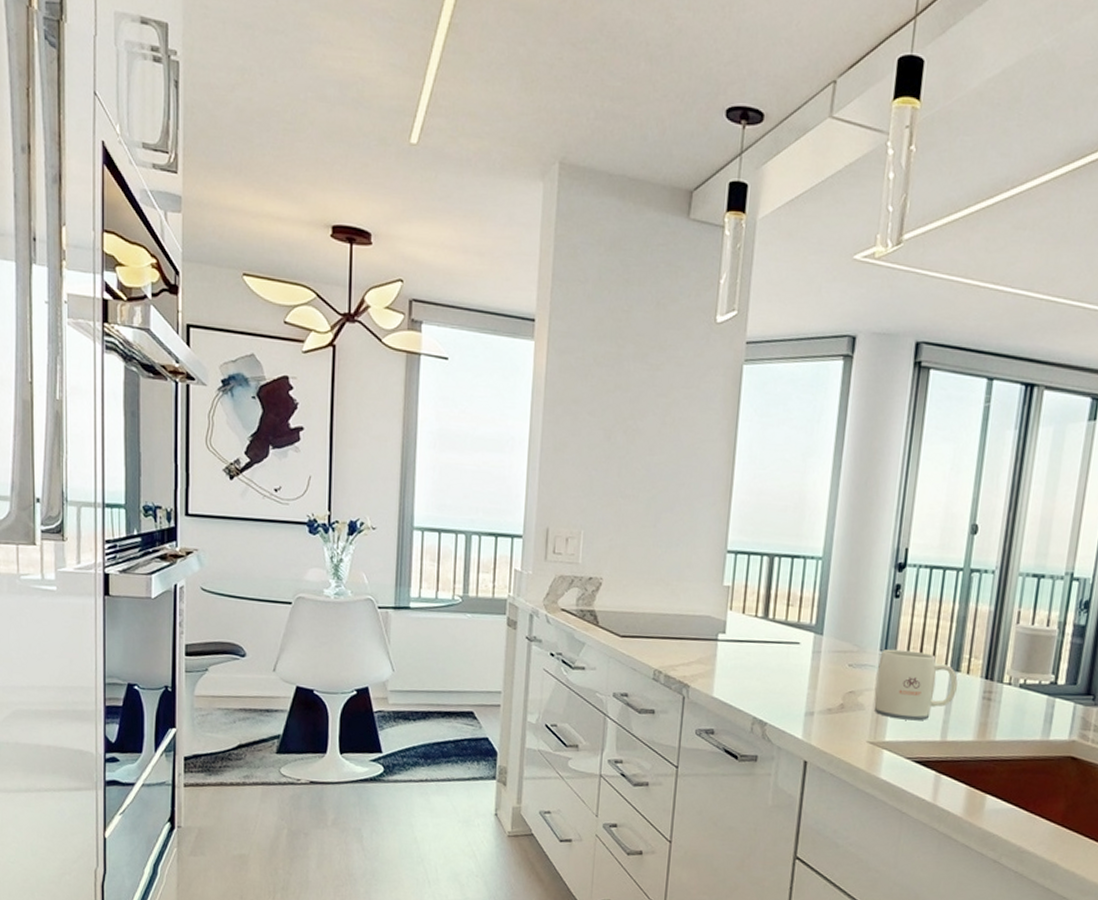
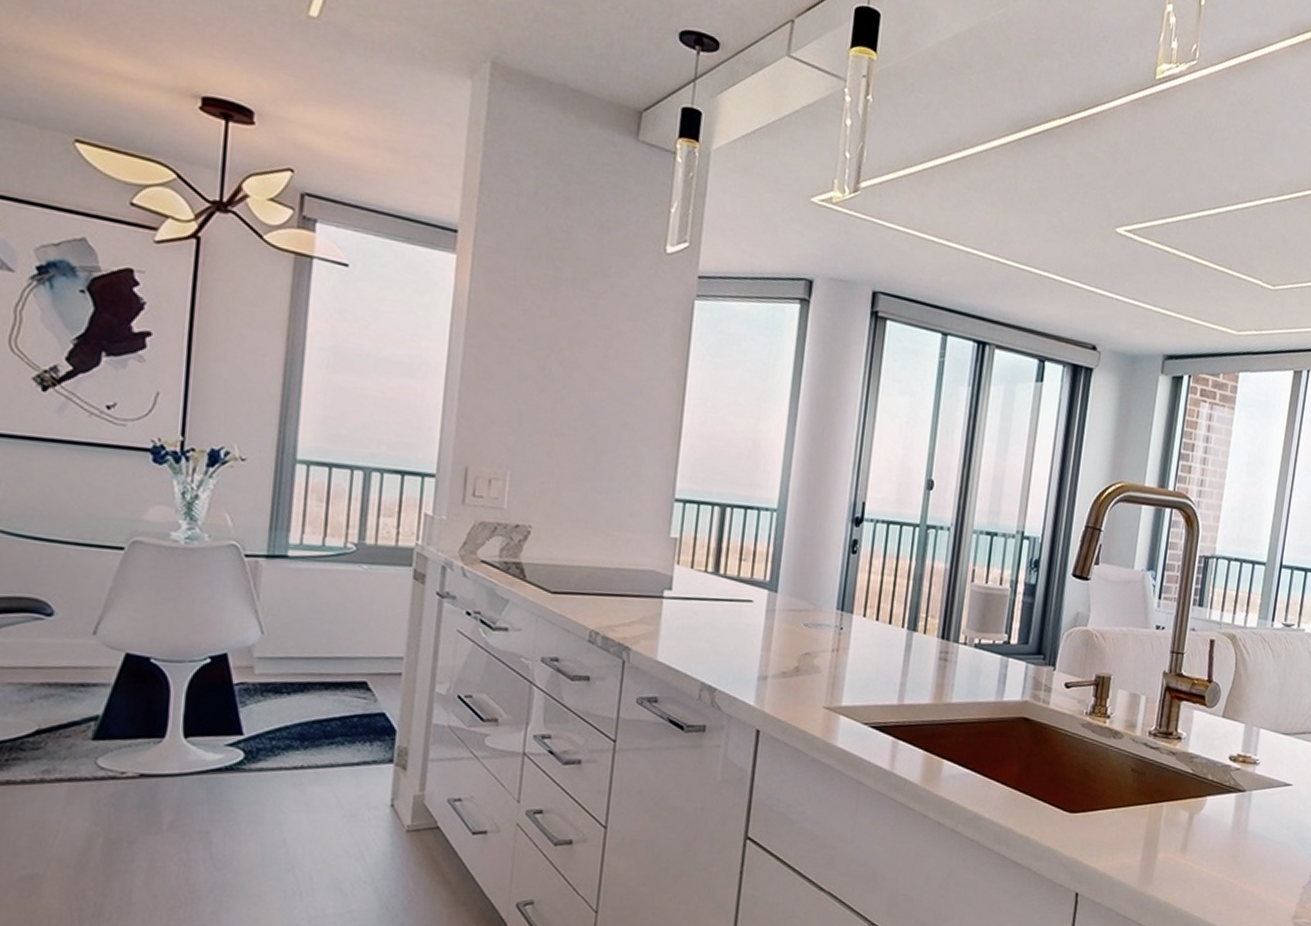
mug: present [874,649,958,721] -> none [830,607,915,684]

